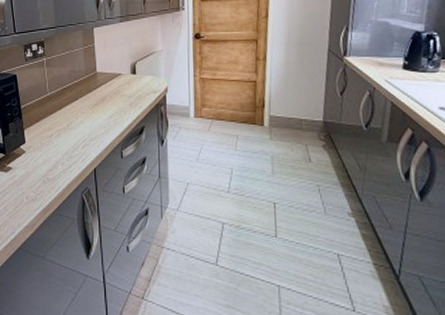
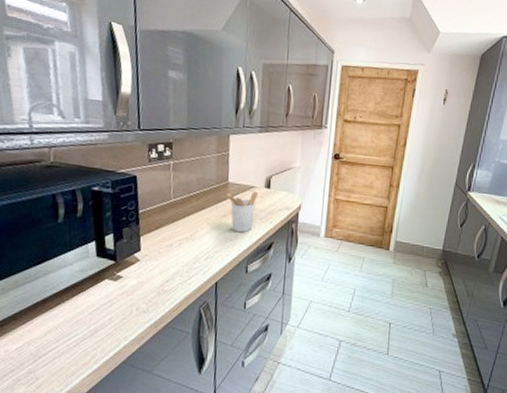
utensil holder: none [96,79,126,120] -> present [227,192,259,233]

